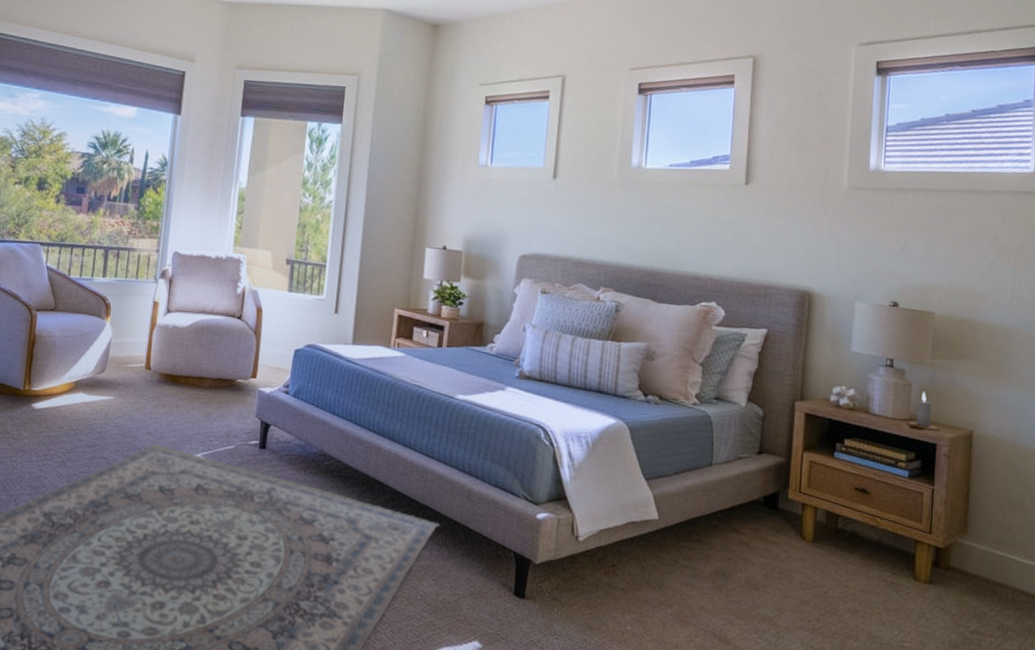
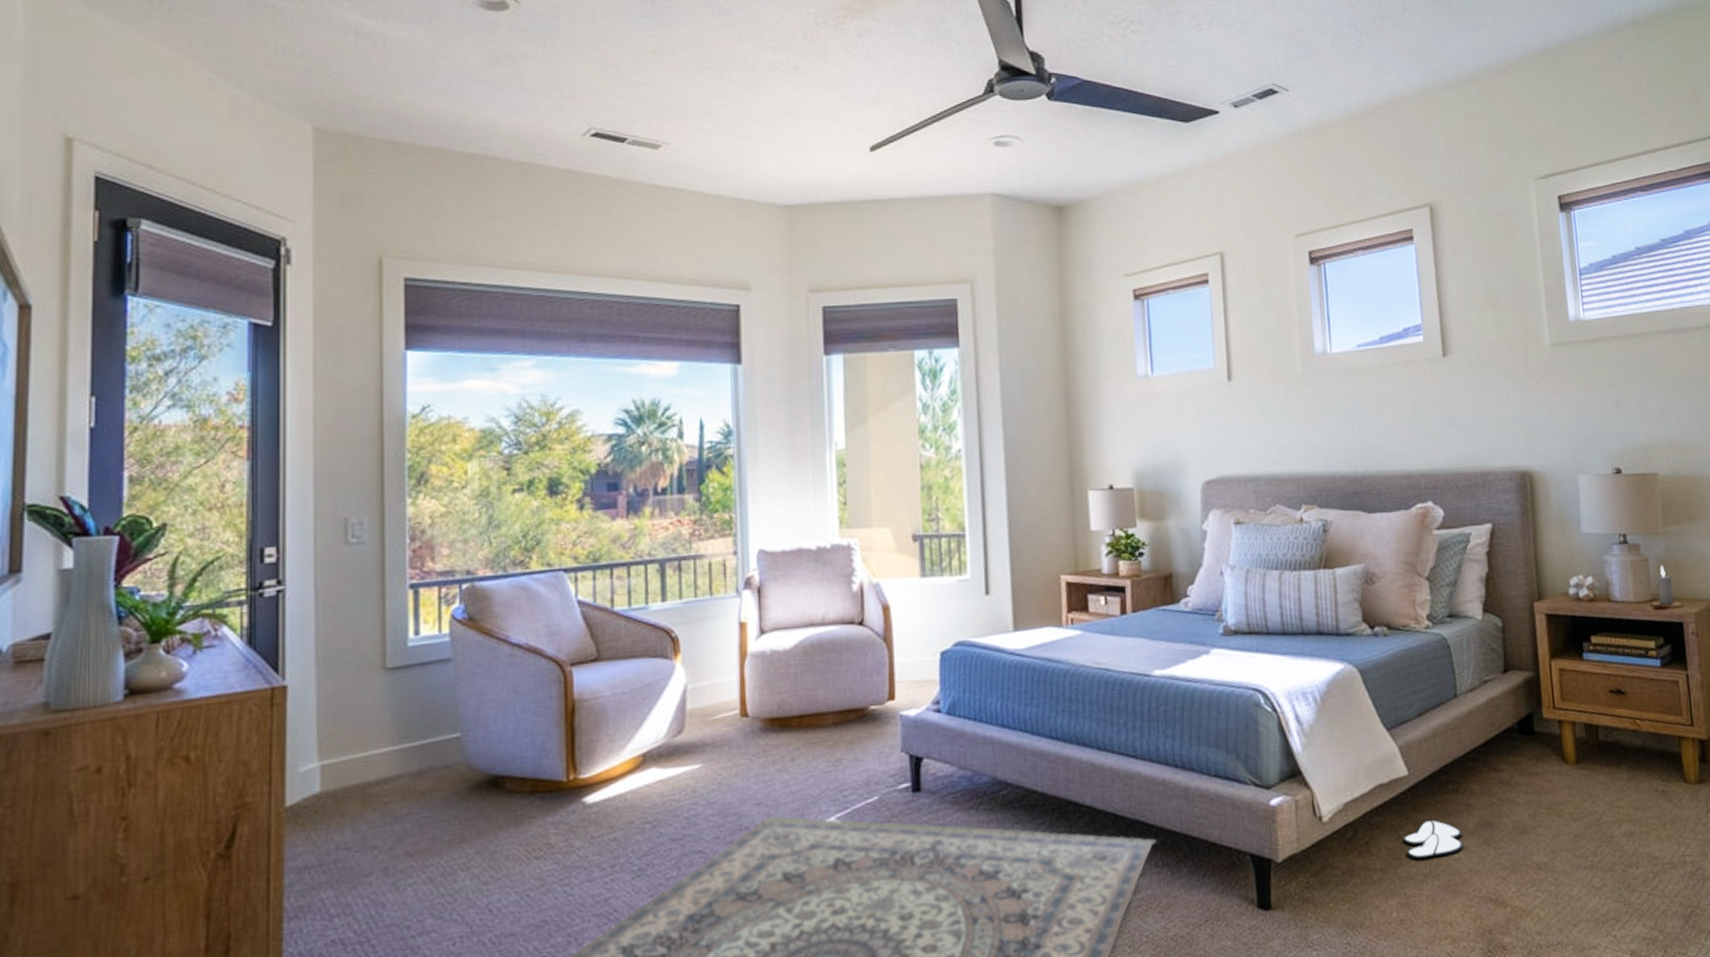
slippers: none [645,558,699,591] -> present [1402,819,1463,860]

